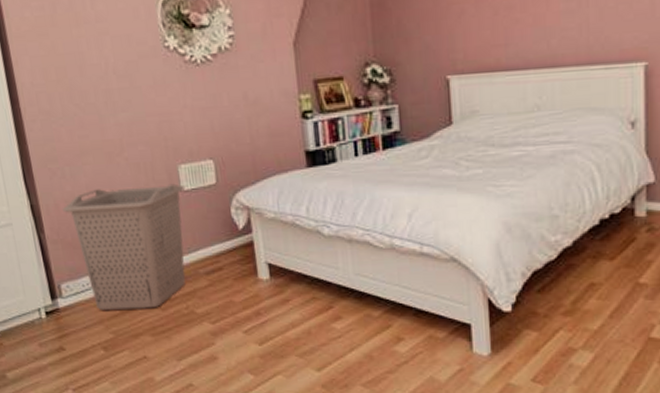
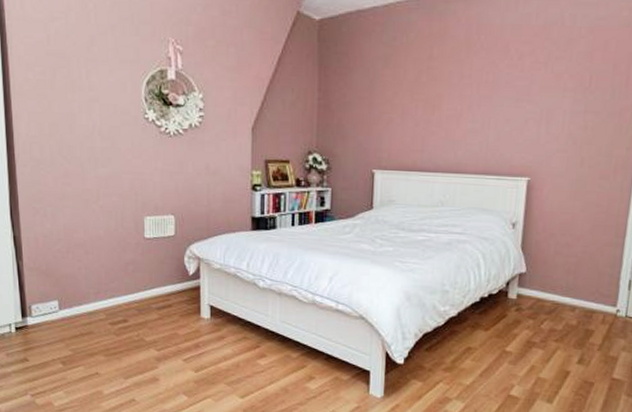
laundry basket: present [62,183,186,310] -> none [40,229,149,333]

